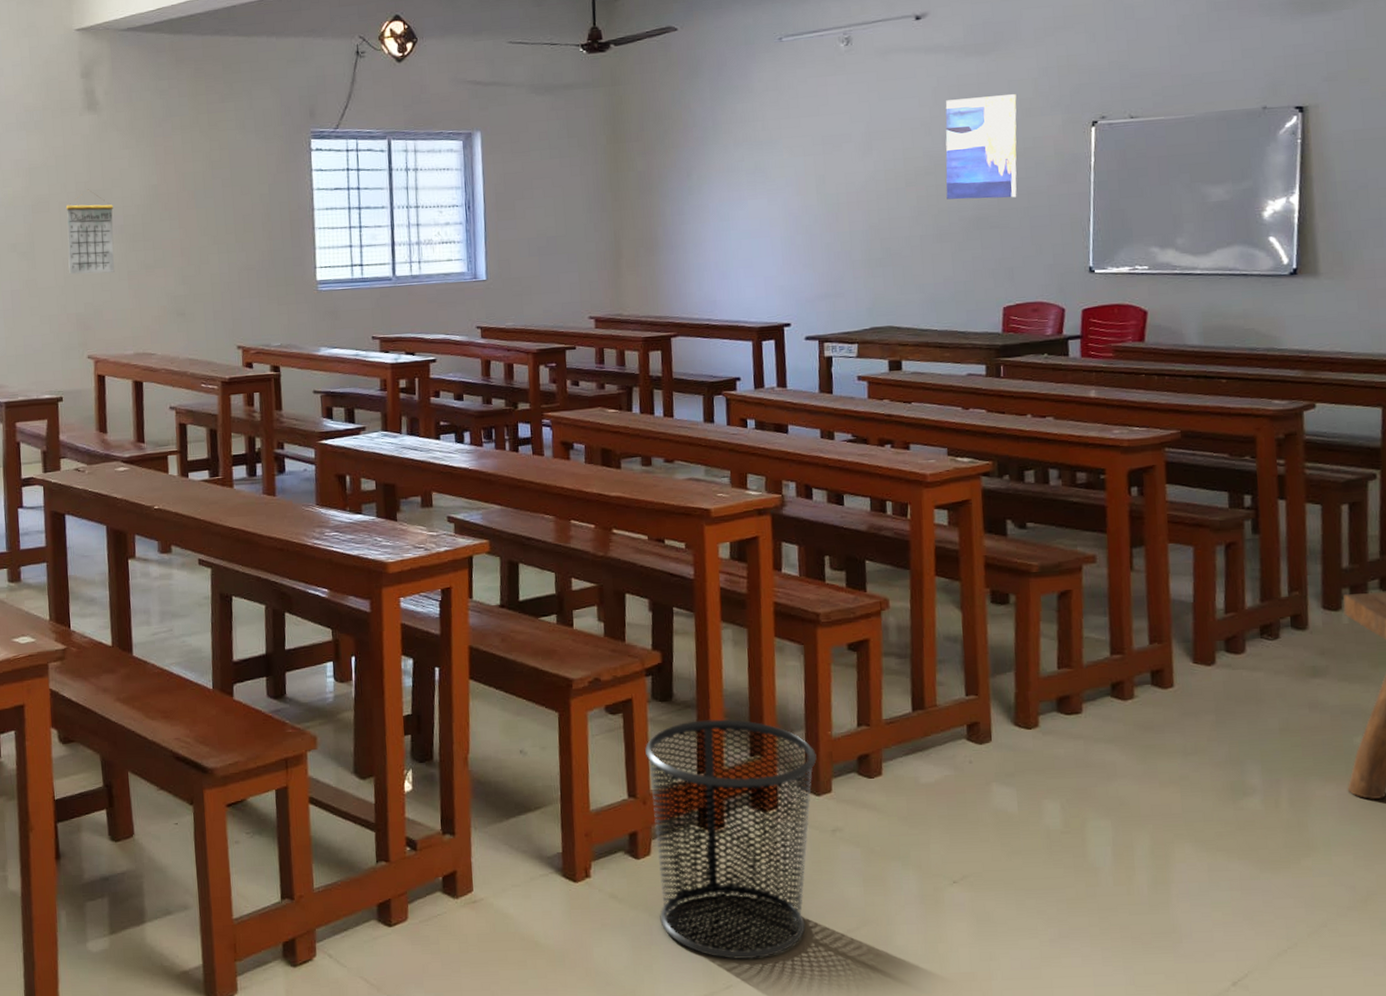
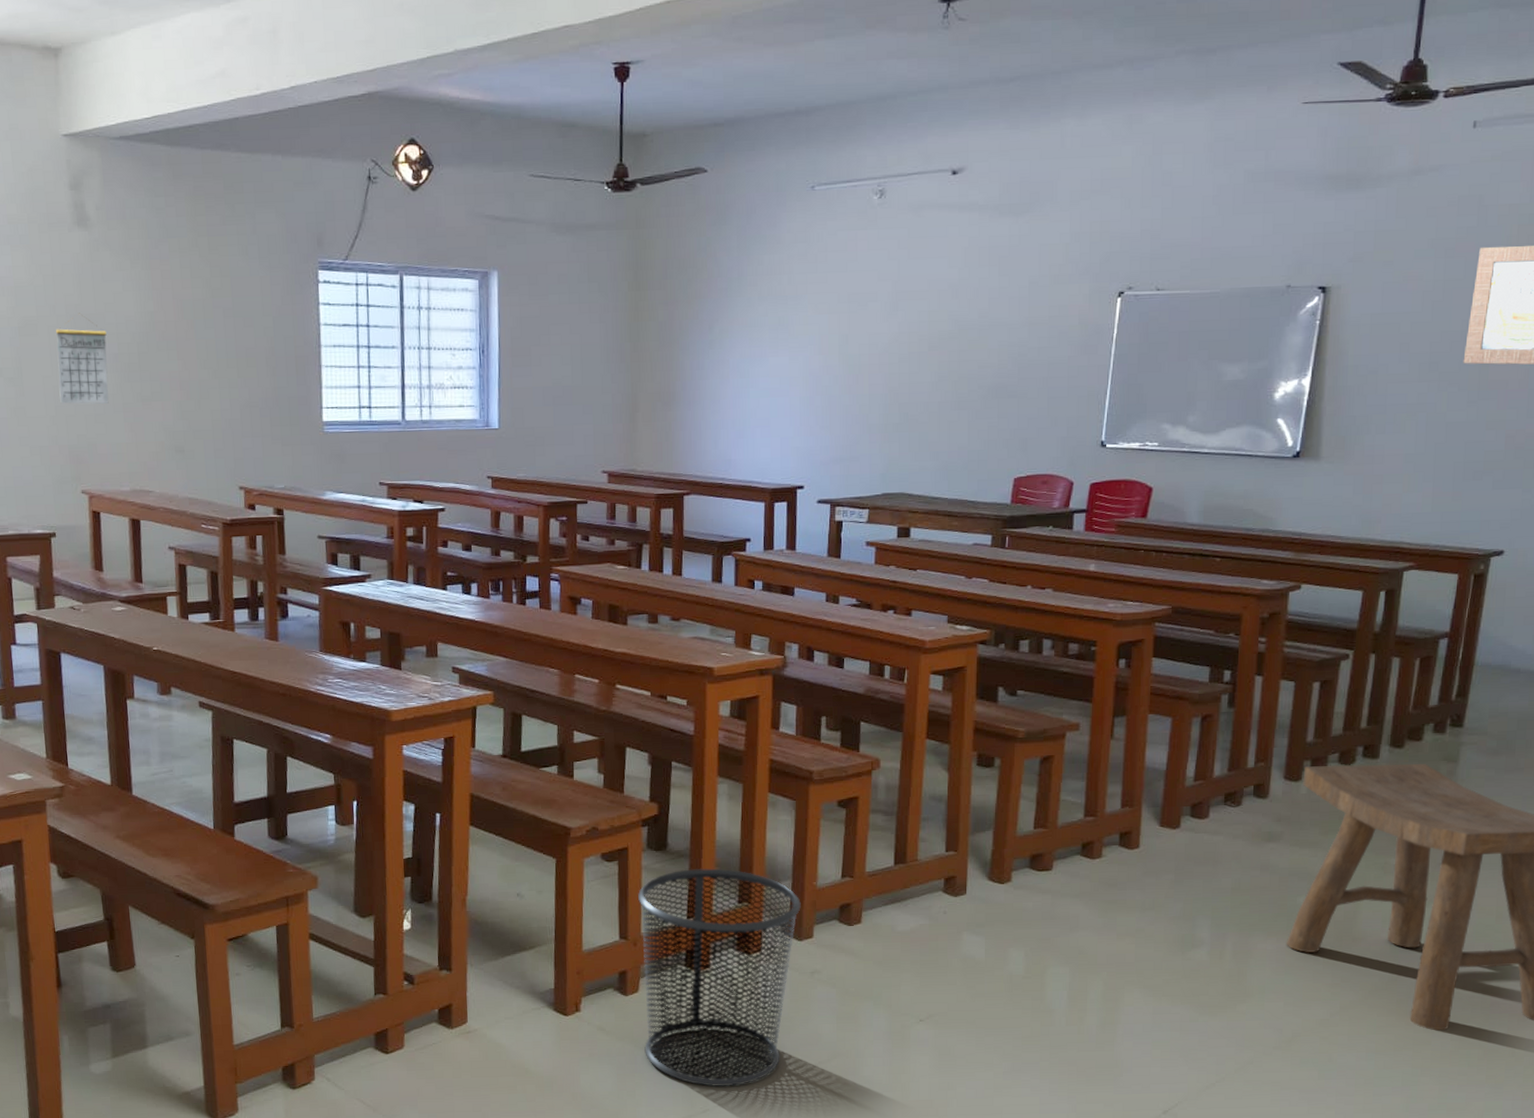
wall art: present [945,94,1017,200] -> none [968,259,1046,367]

